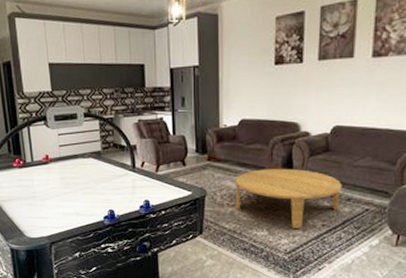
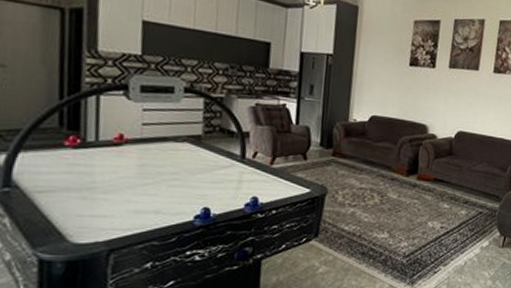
coffee table: present [235,169,342,229] -> none [358,168,462,231]

